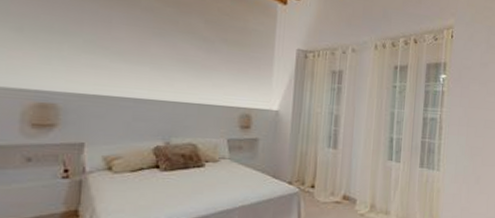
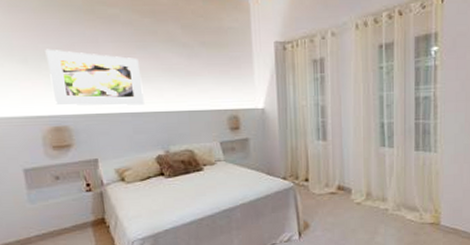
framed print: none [46,20,153,92] -> present [45,49,144,106]

